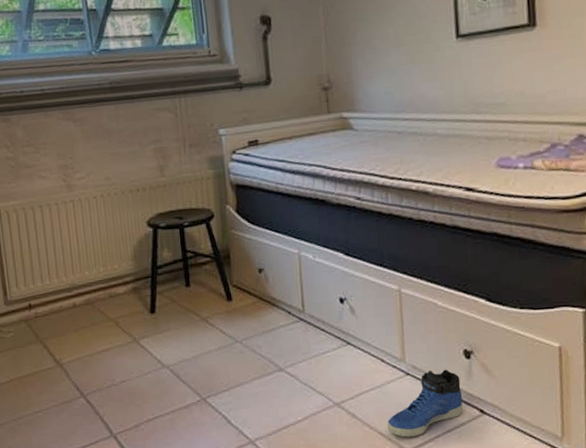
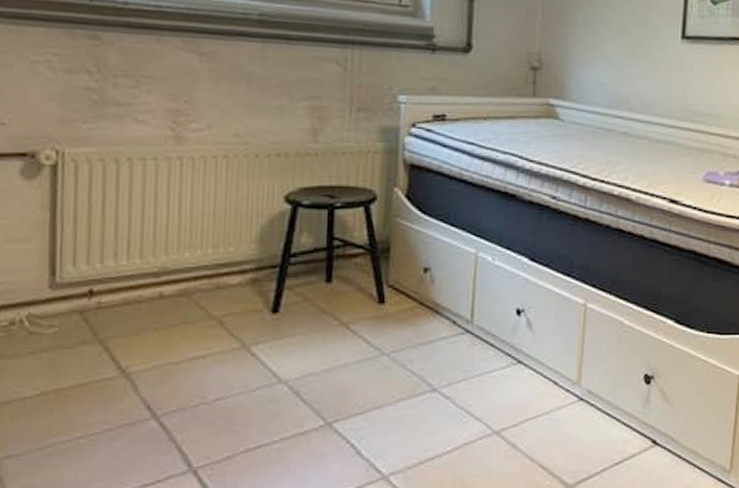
sneaker: present [387,369,463,438] -> none [550,395,637,471]

